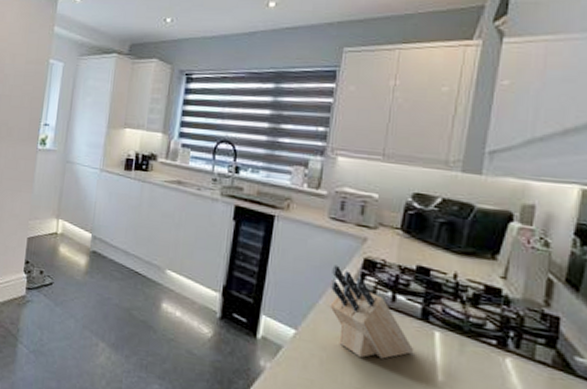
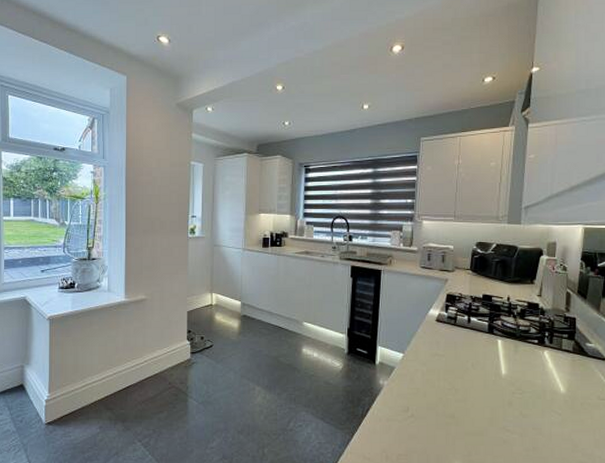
knife block: present [329,264,413,359] -> none [425,301,484,366]

